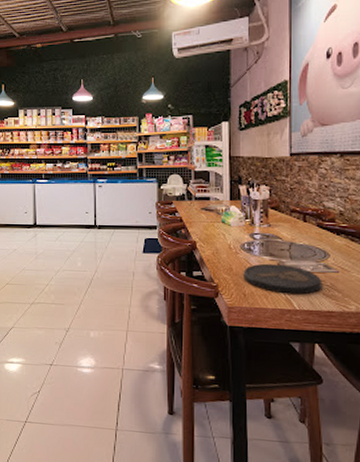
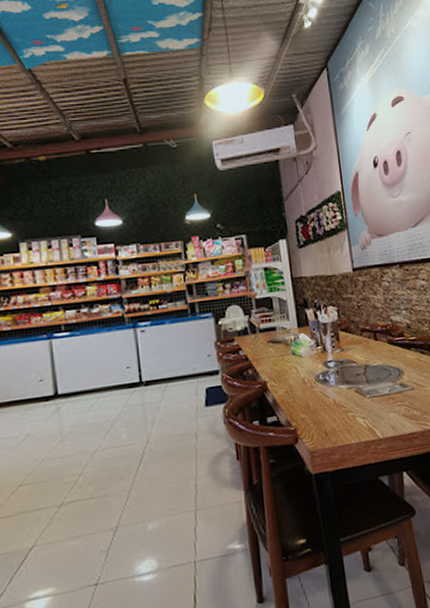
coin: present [243,263,323,295] -> none [322,390,402,424]

